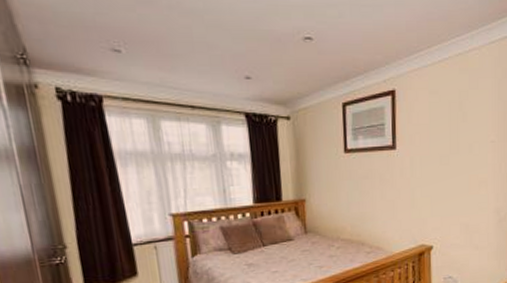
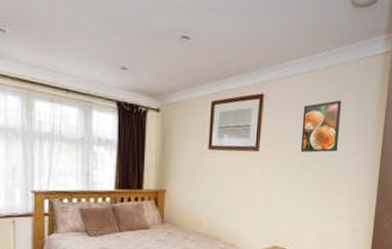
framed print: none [437,88,476,146] -> present [300,100,341,153]

